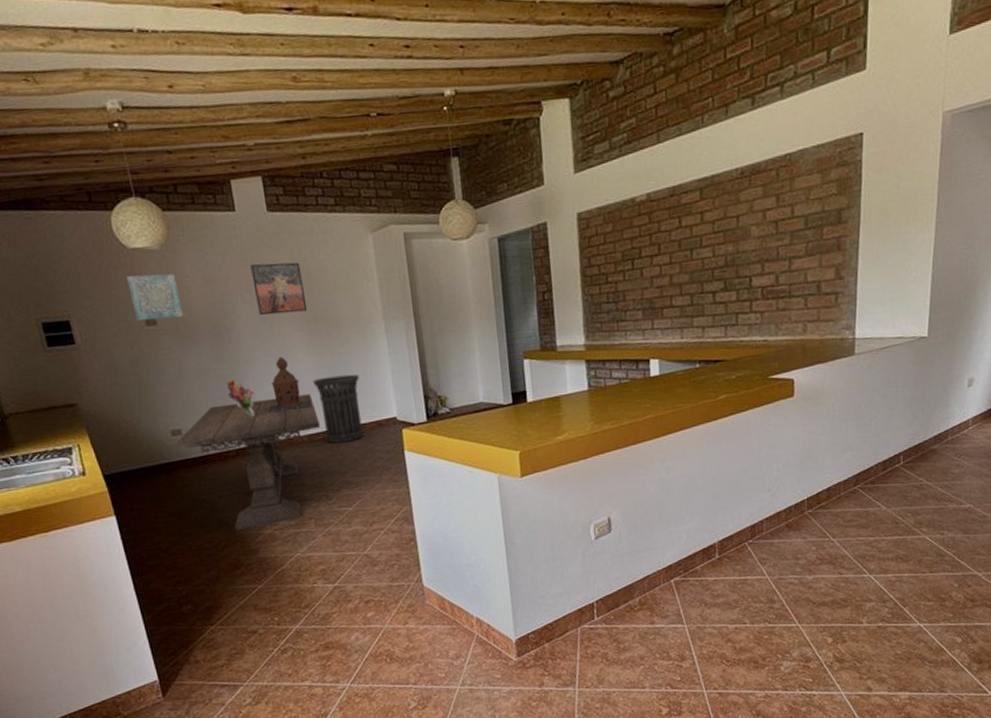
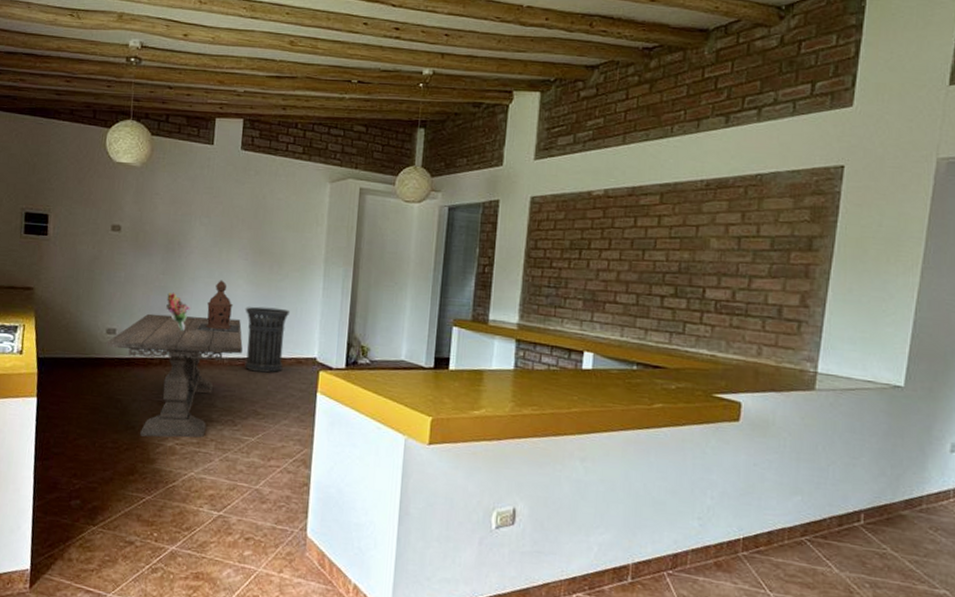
wall art: present [127,273,184,321] -> none [104,185,148,229]
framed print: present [250,262,308,316] -> none [212,192,259,243]

